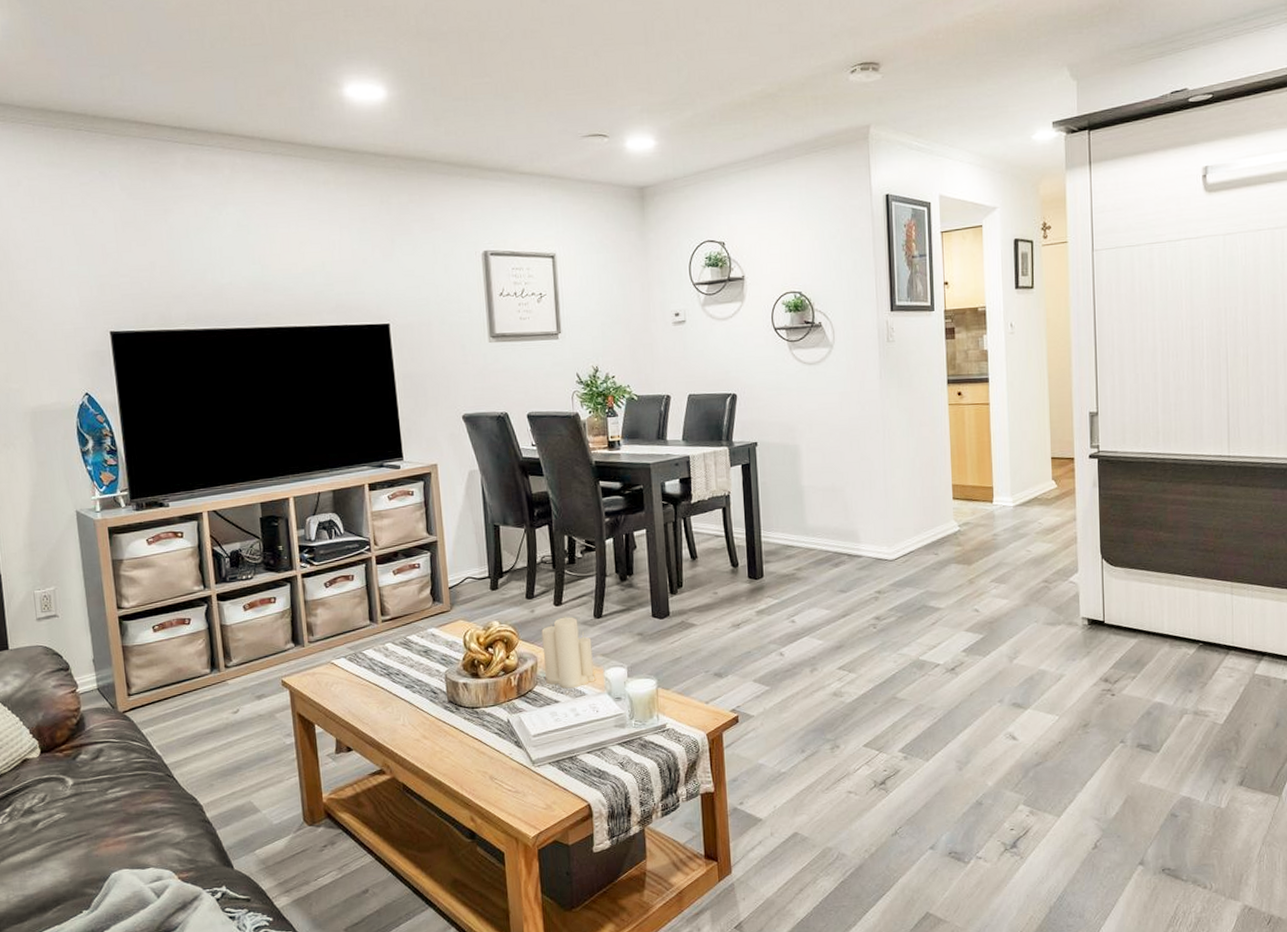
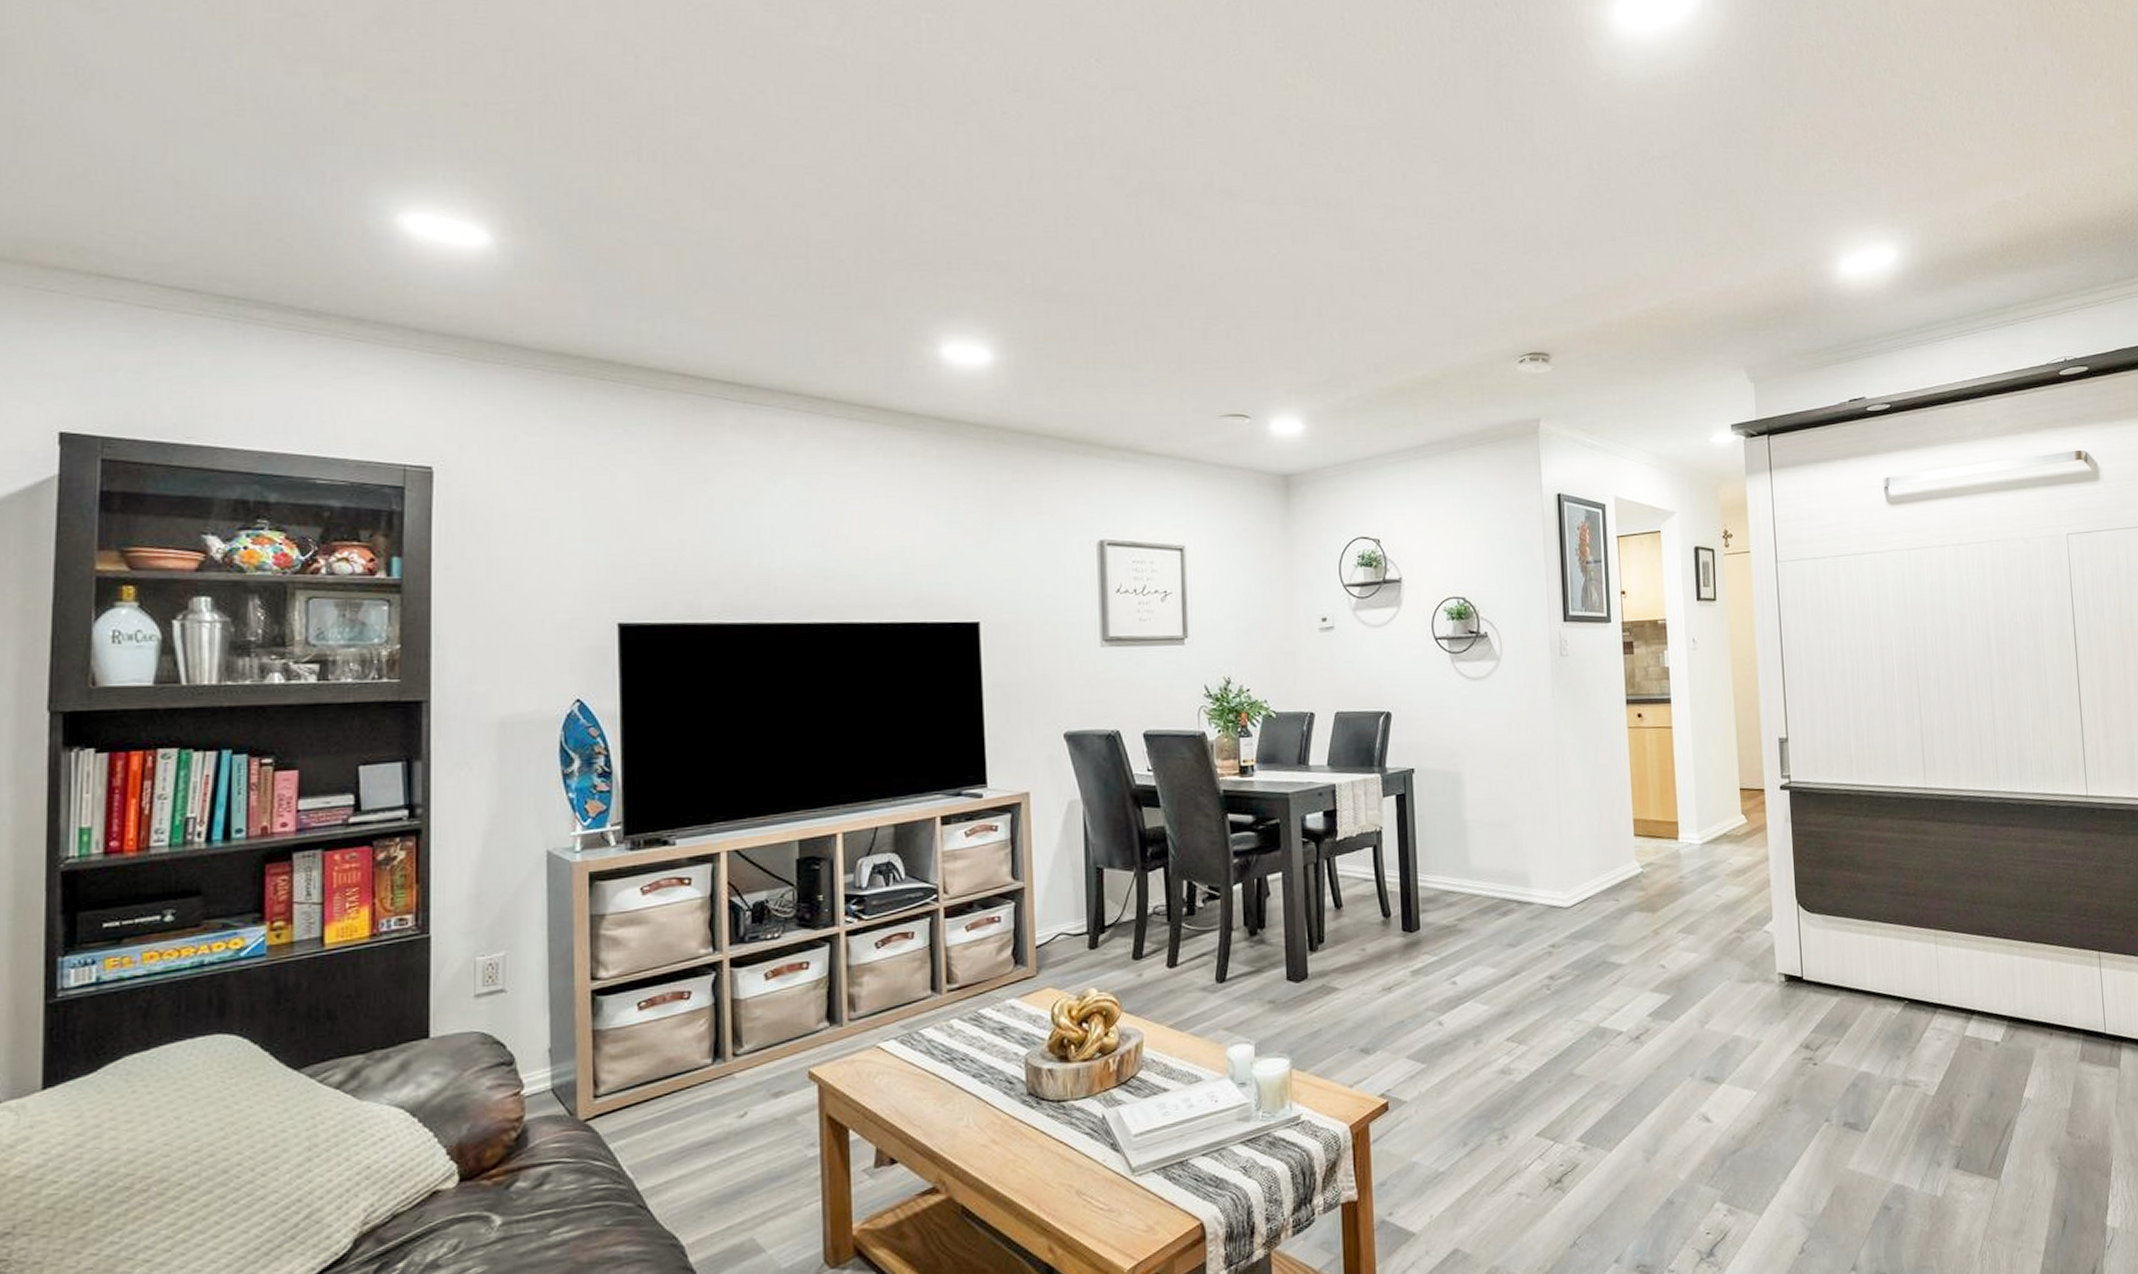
candle: present [541,616,596,690] -> none [1150,980,1215,1075]

